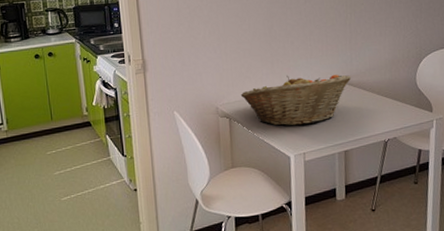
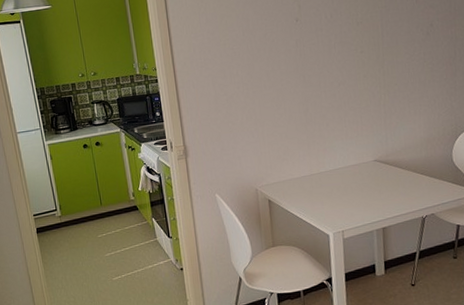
fruit basket: present [240,74,352,126] -> none [279,153,388,205]

